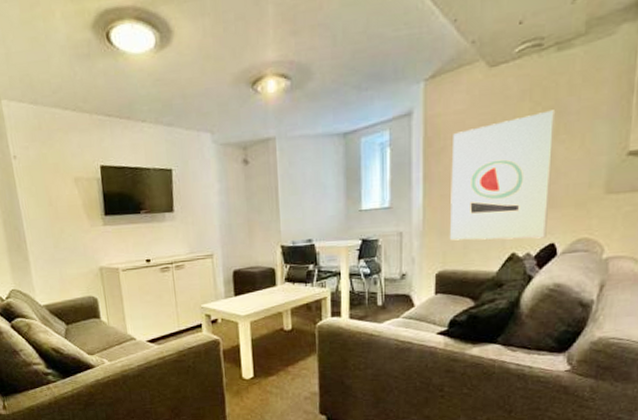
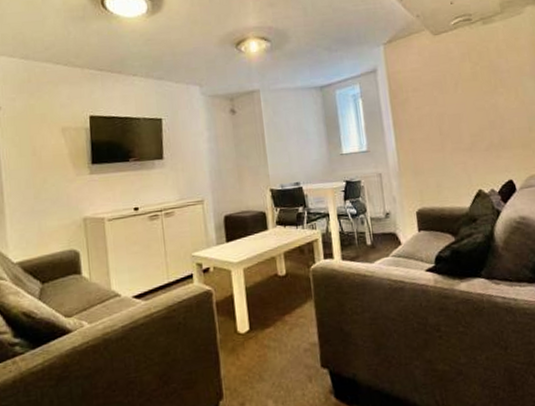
wall art: present [450,109,556,241] -> none [413,69,505,180]

